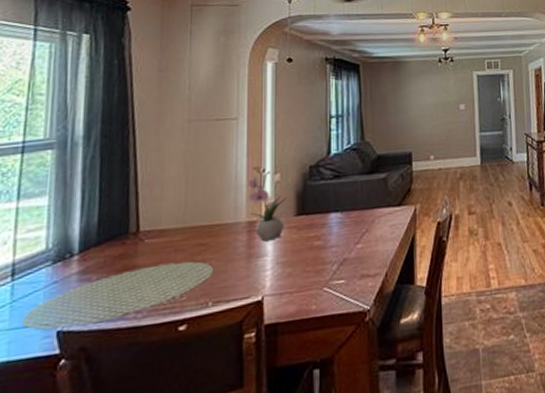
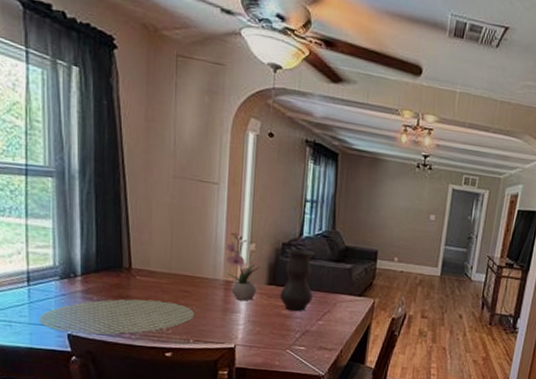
vase: none [310,168,348,240] -> present [279,248,315,311]

